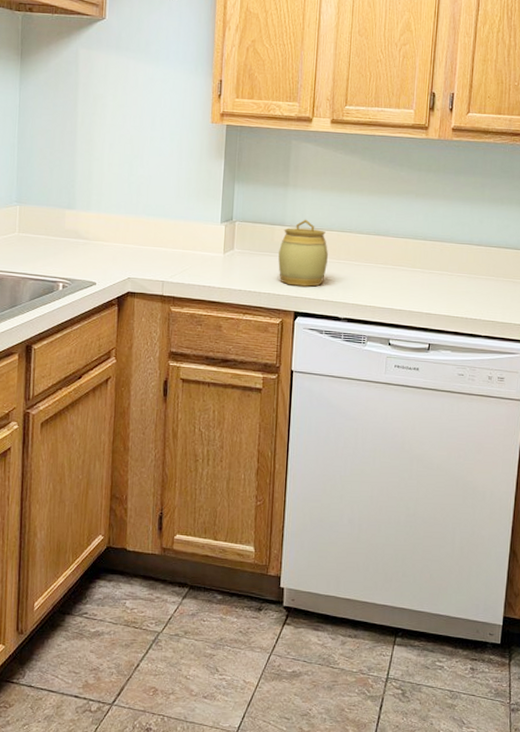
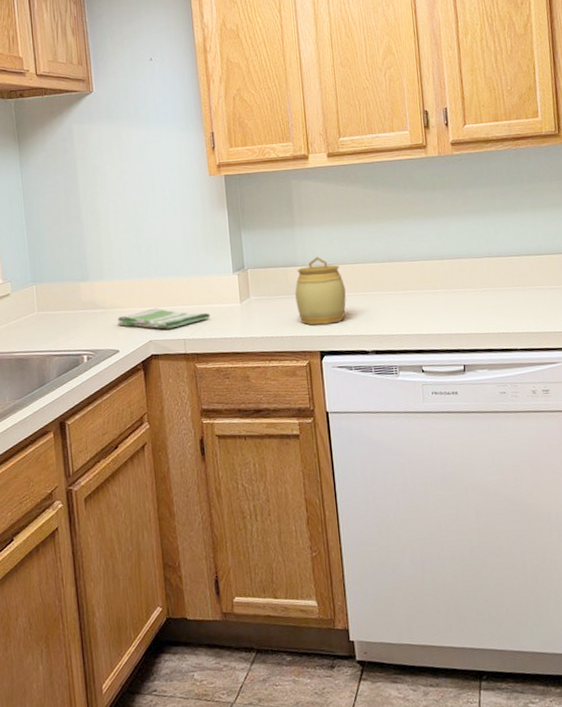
dish towel: none [98,246,192,269] -> present [117,308,211,329]

